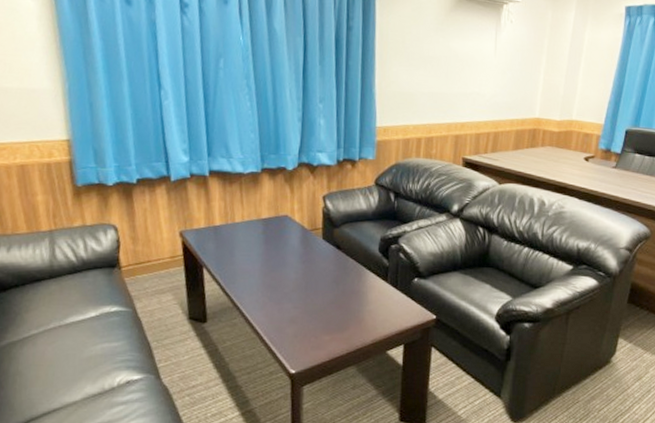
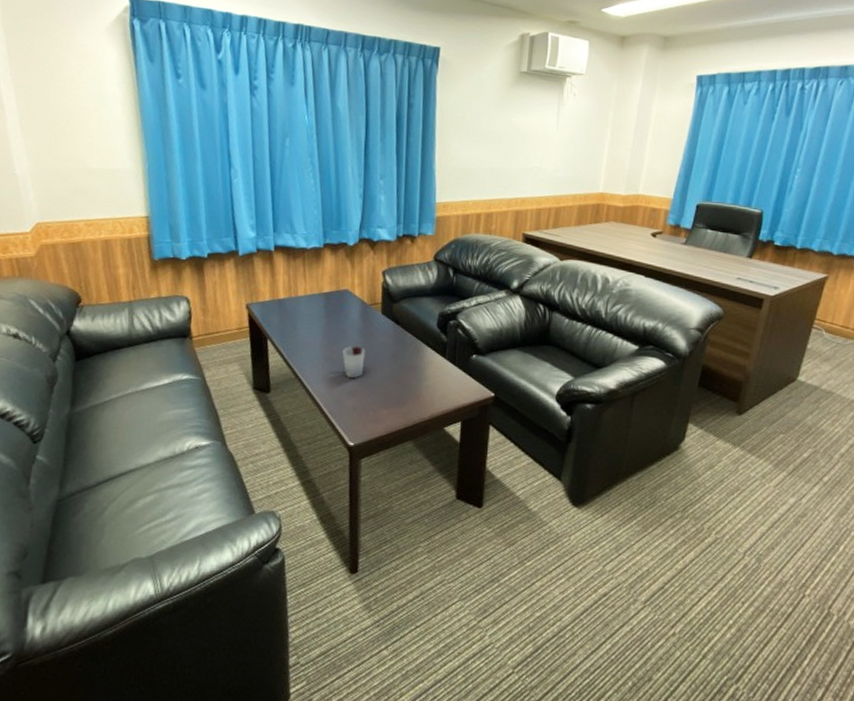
cup: none [282,272,307,305] -> present [342,345,366,378]

